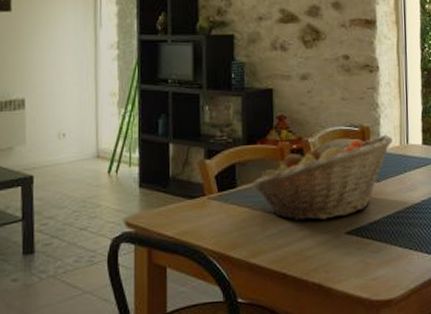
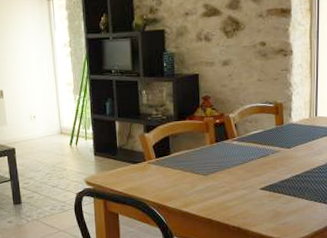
fruit basket: present [252,134,393,221] -> none [183,109,303,180]

